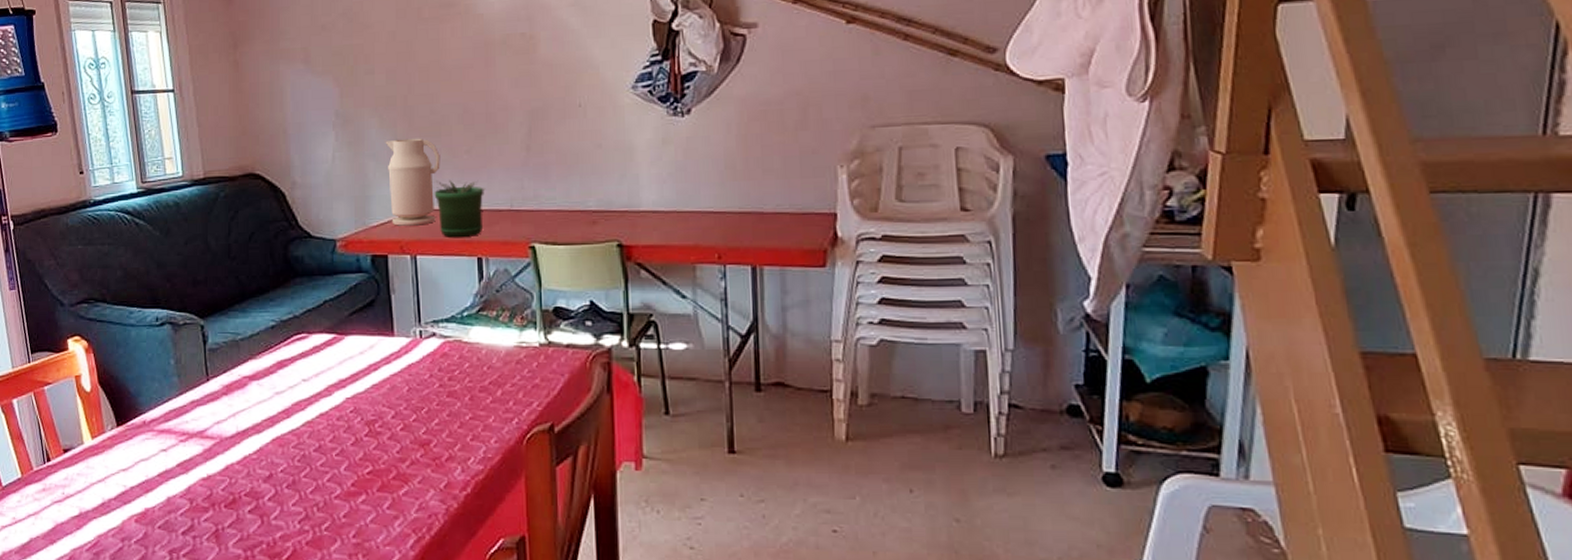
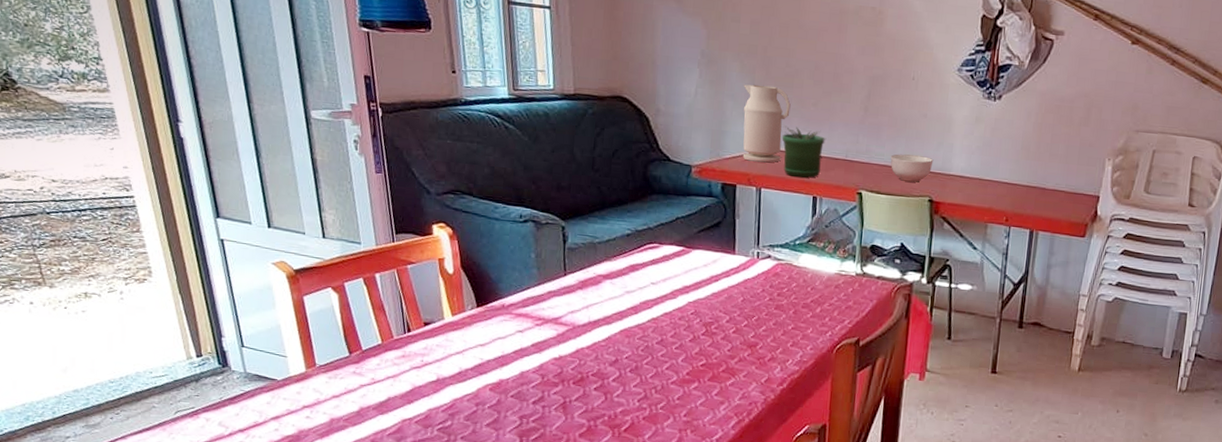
bowl: none [564,193,617,226] -> present [890,154,934,183]

